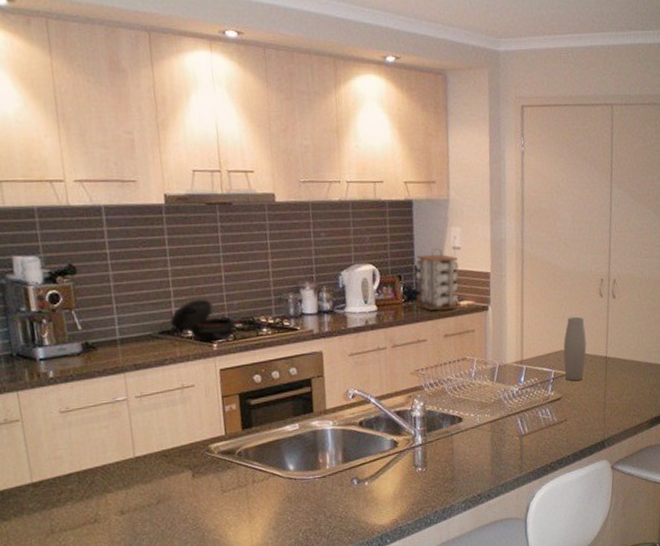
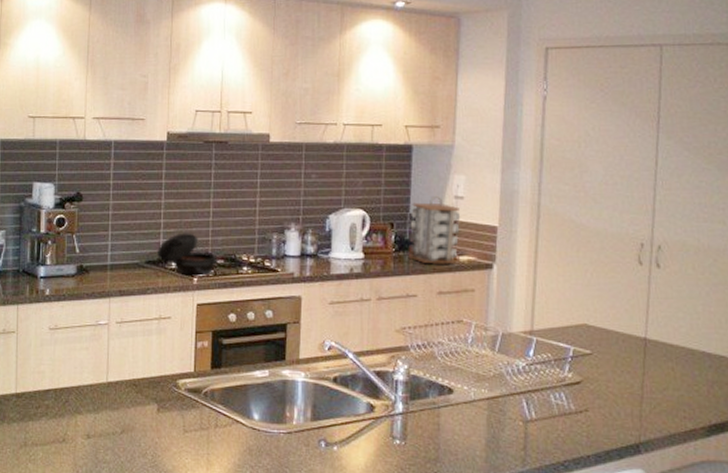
vase: present [563,316,587,382] -> none [586,285,618,364]

